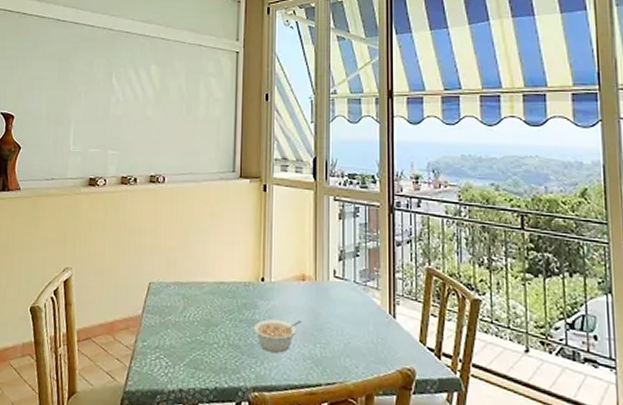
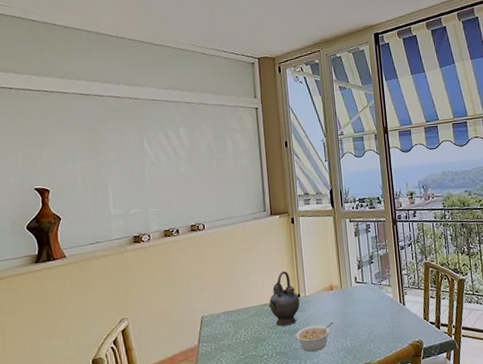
teapot: none [225,247,264,315] -> present [268,271,300,327]

